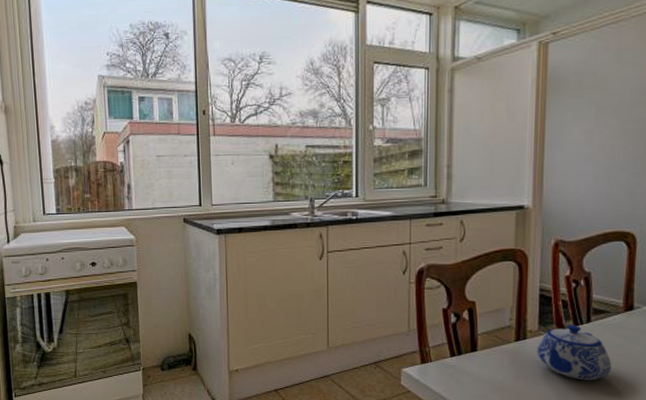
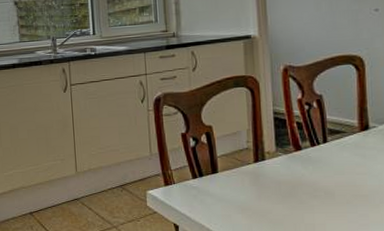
teapot: present [537,324,612,381] -> none [276,145,354,200]

